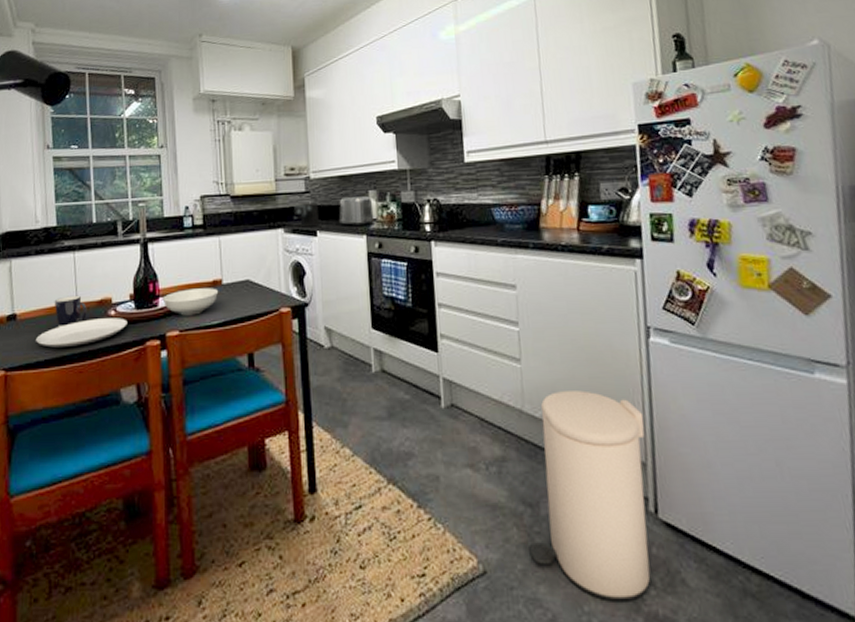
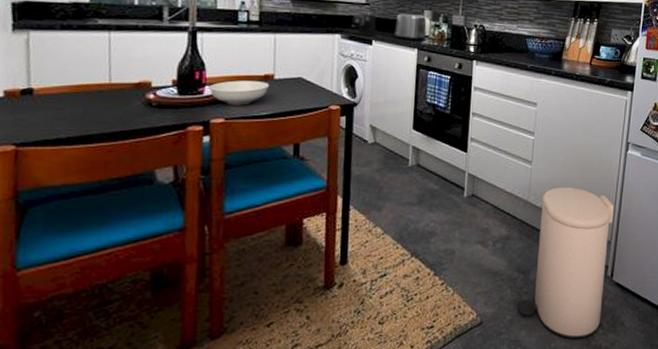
plate: present [36,318,127,349] -> none [57,100,168,127]
mug: present [54,295,87,328] -> none [81,75,122,107]

